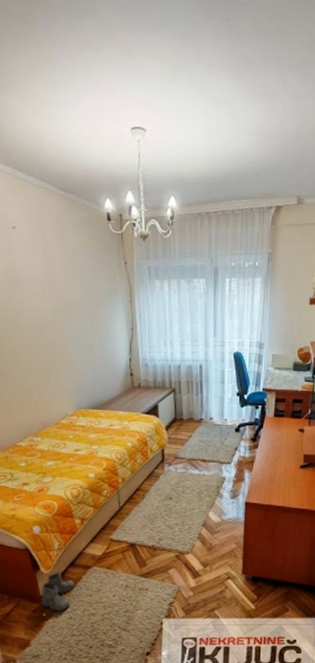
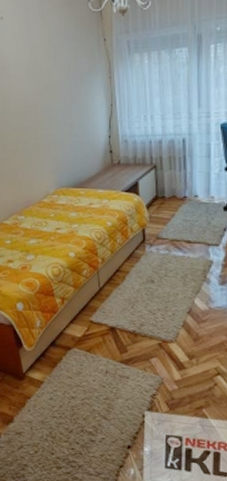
boots: present [42,572,76,615] -> none [25,350,56,392]

